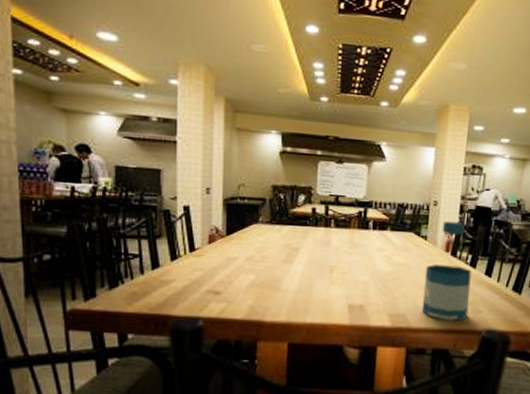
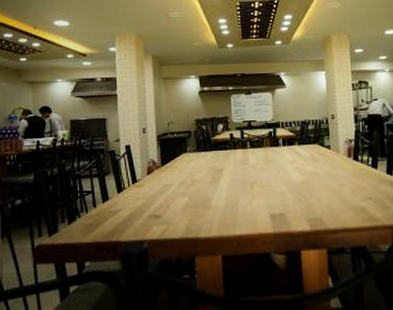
bottle: present [421,220,472,321] -> none [333,129,378,220]

